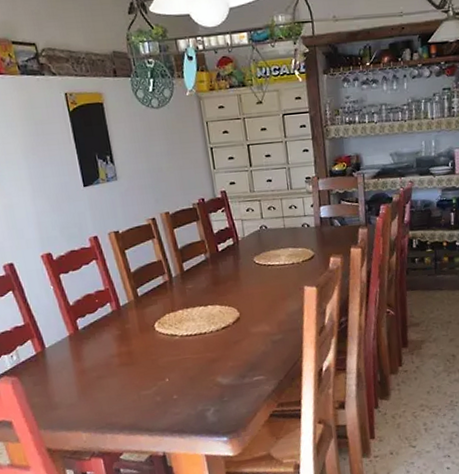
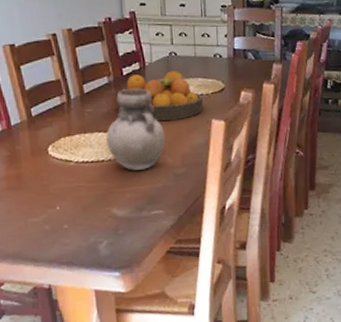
vase: none [206,262,262,340] -> present [105,88,166,170]
fruit bowl: none [216,243,295,292] -> present [118,71,203,121]

